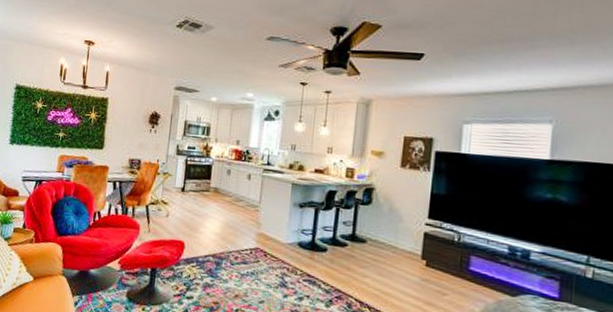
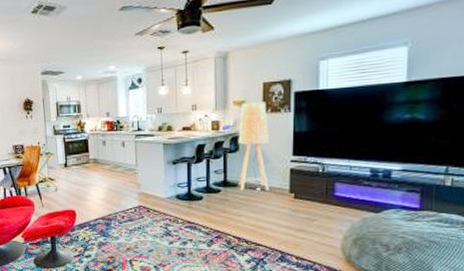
floor lamp: none [367,154,406,253] -> present [238,102,269,191]

